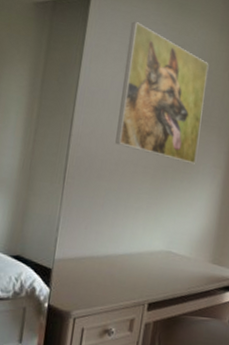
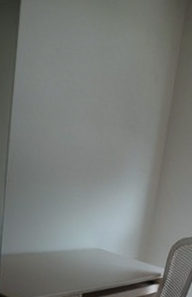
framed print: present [115,21,209,164] -> none [49,23,136,169]

